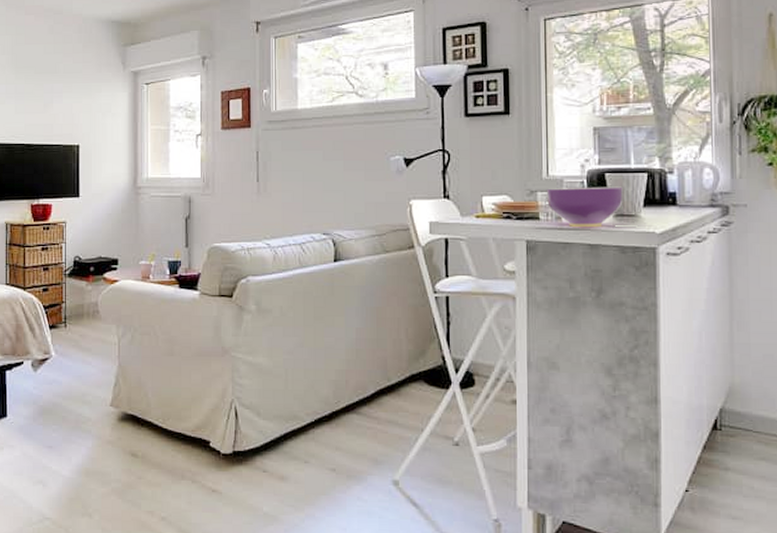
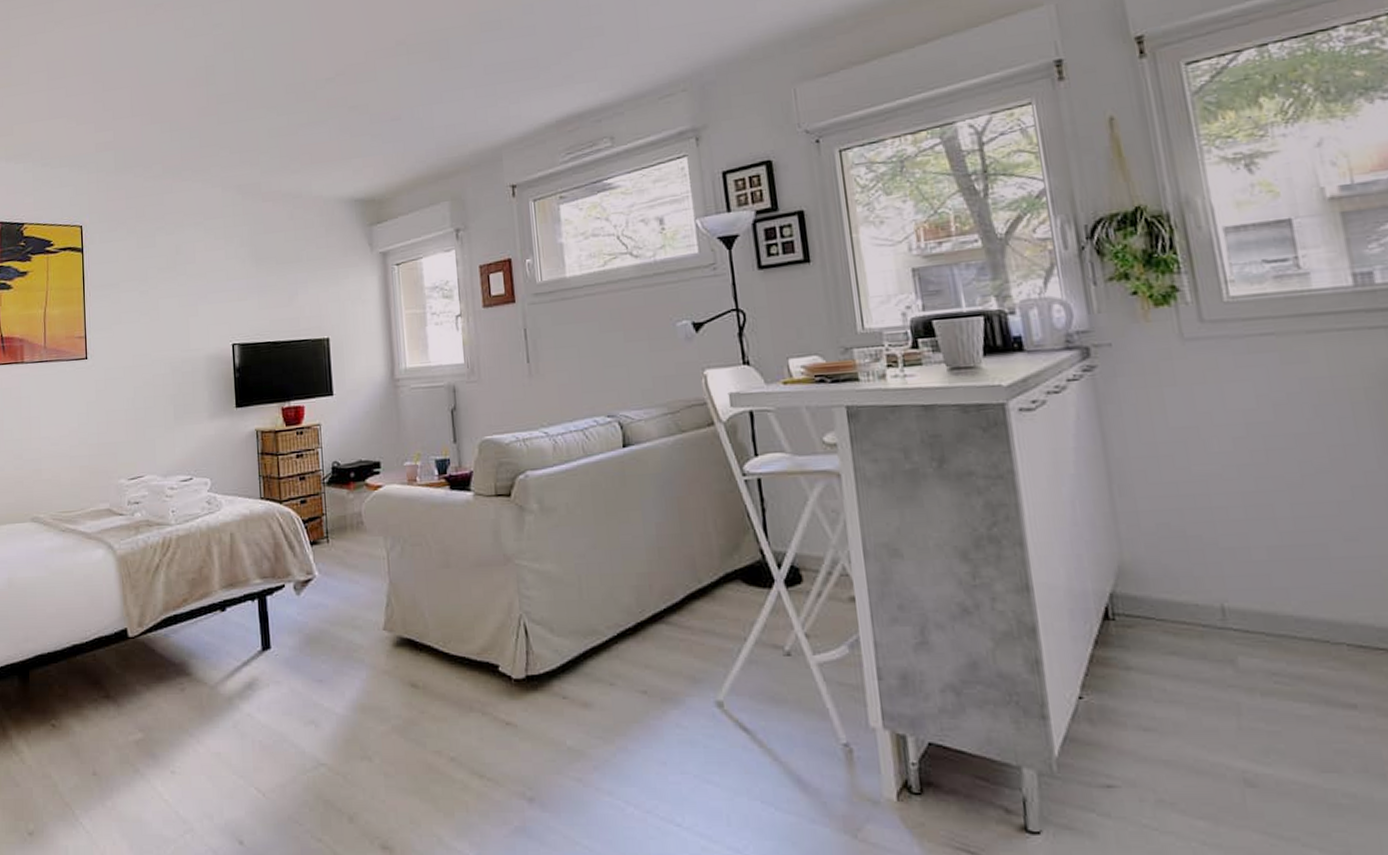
bowl: present [546,186,623,228] -> none [863,334,958,388]

